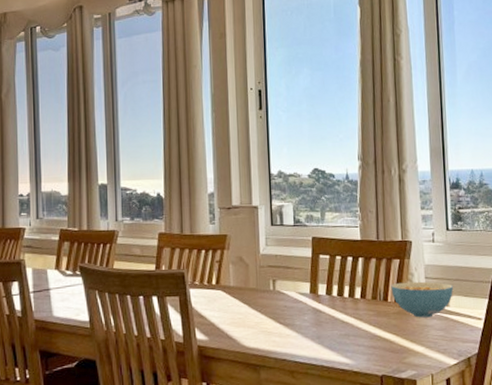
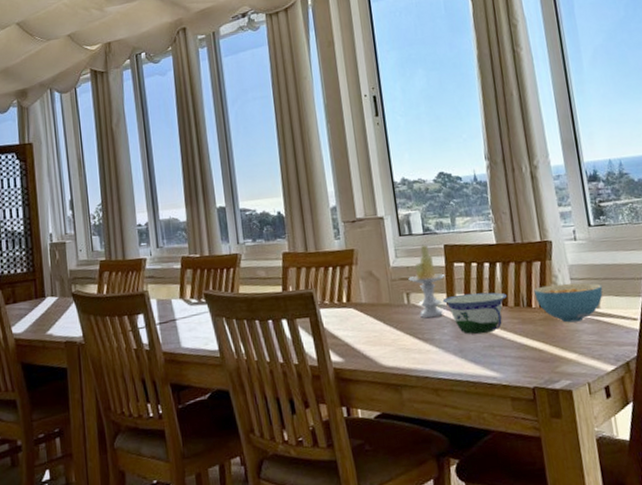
candle: none [276,235,311,305] -> present [408,244,445,318]
bowl: none [306,284,367,323] -> present [442,292,508,335]

